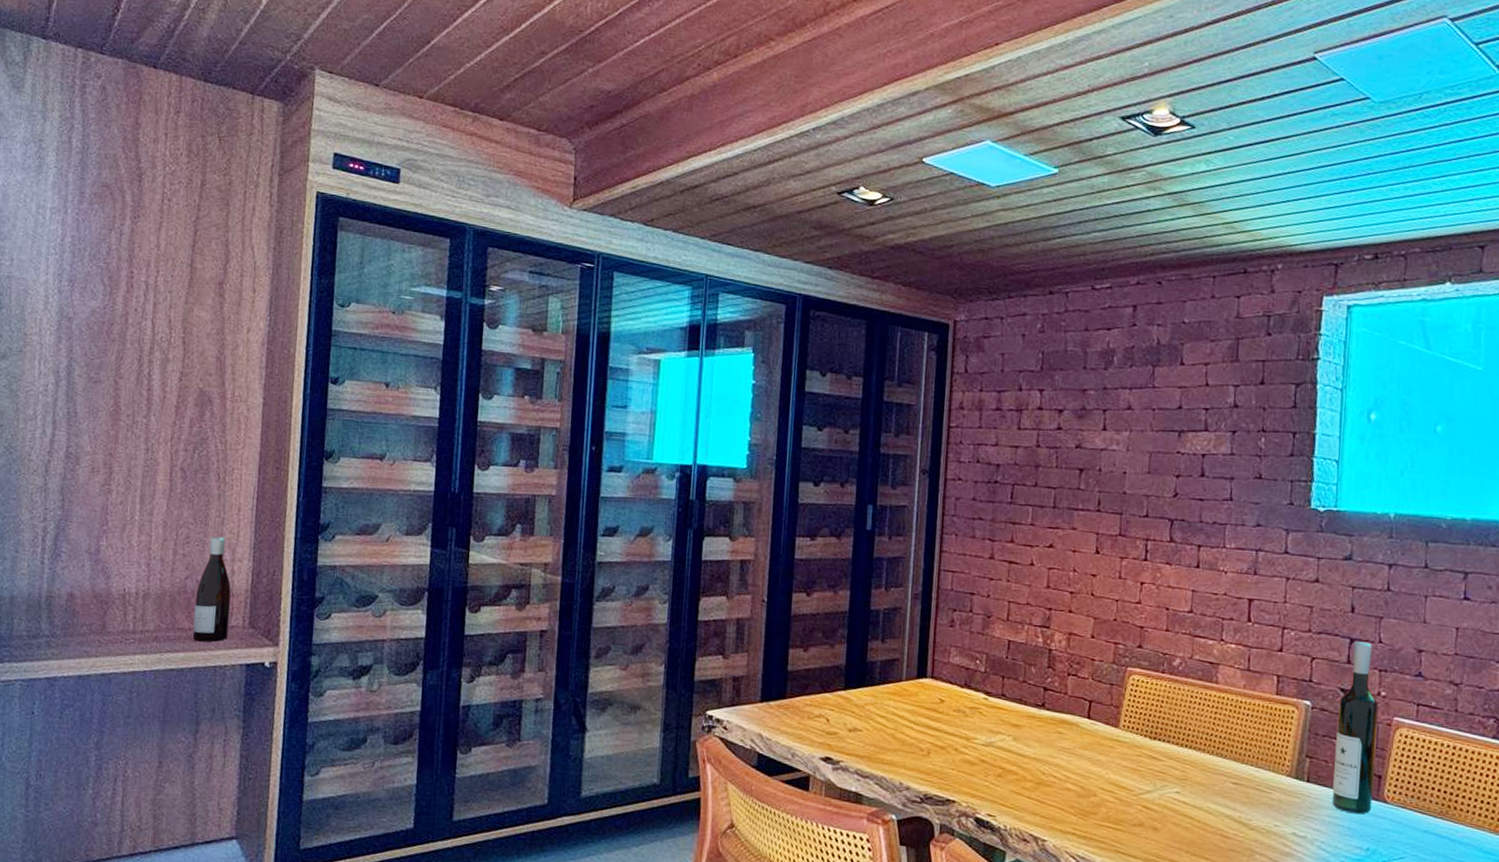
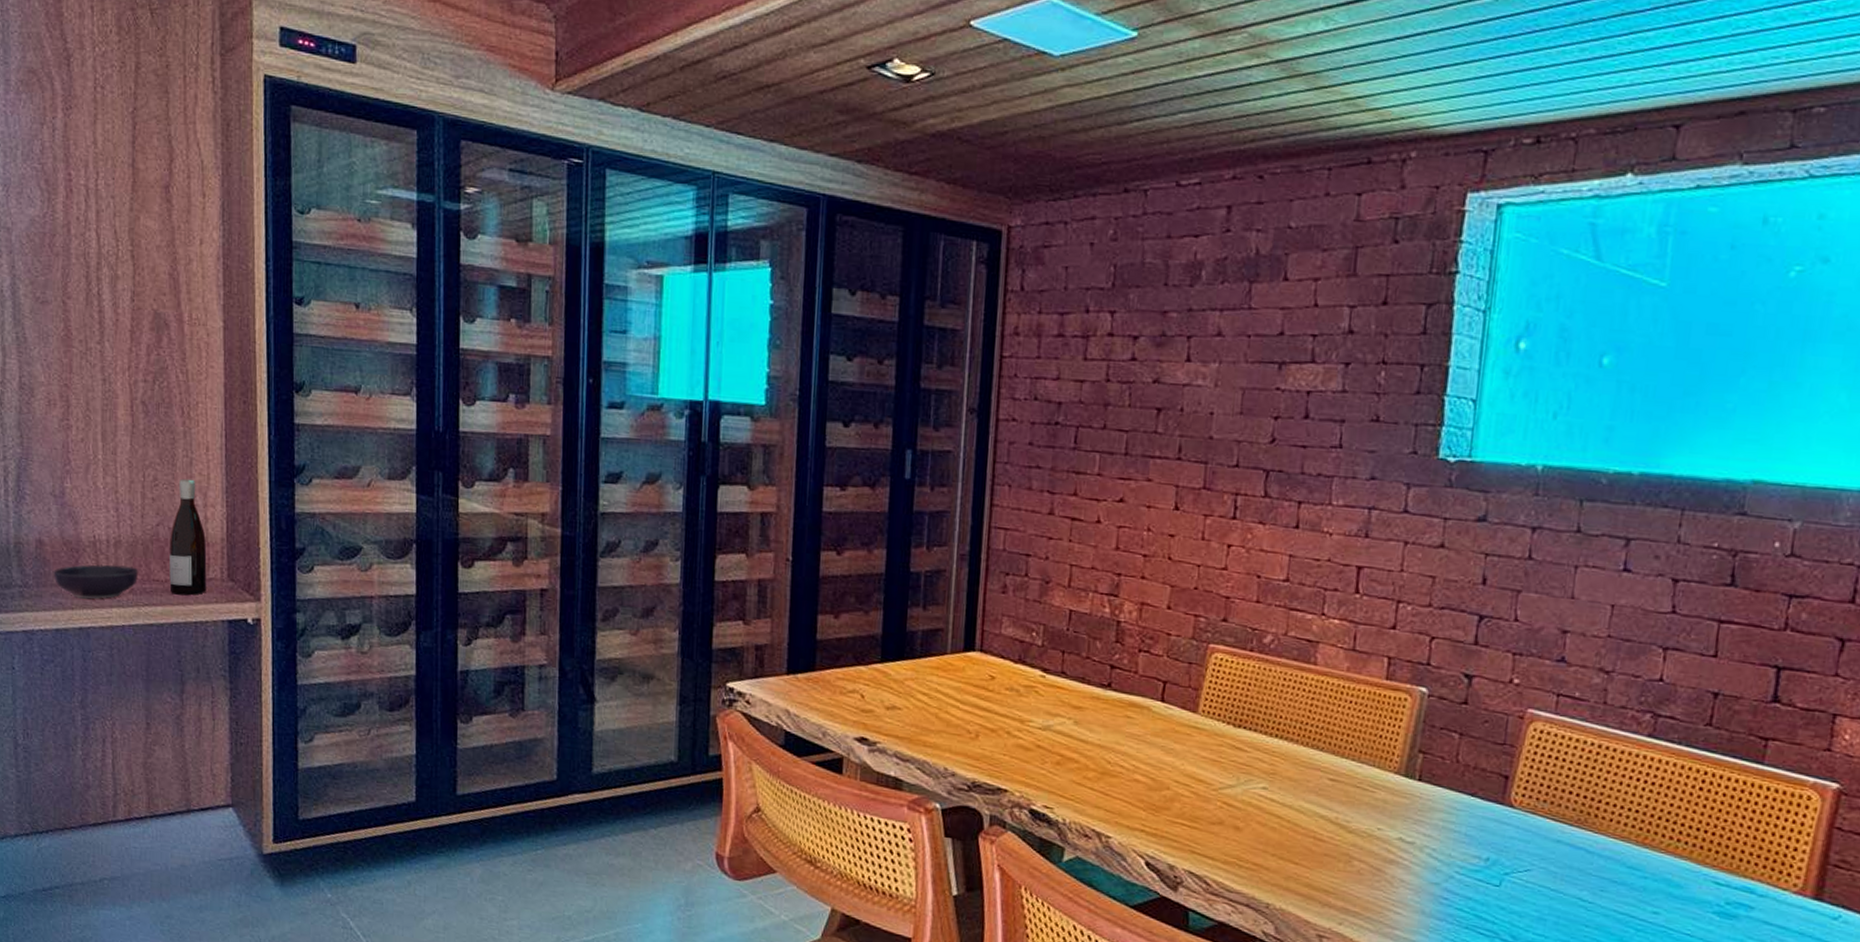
bowl: none [81,615,165,647] -> present [53,564,139,599]
bottle: present [1332,641,1379,814] -> none [1447,618,1510,820]

